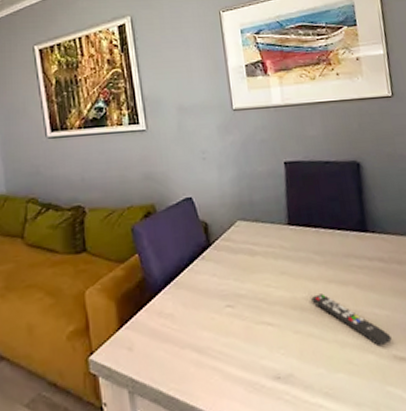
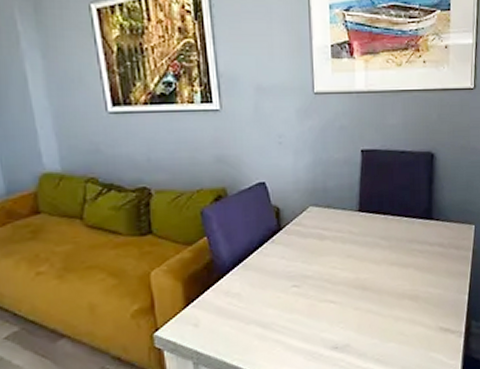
remote control: present [311,293,392,347] -> none [373,275,440,320]

